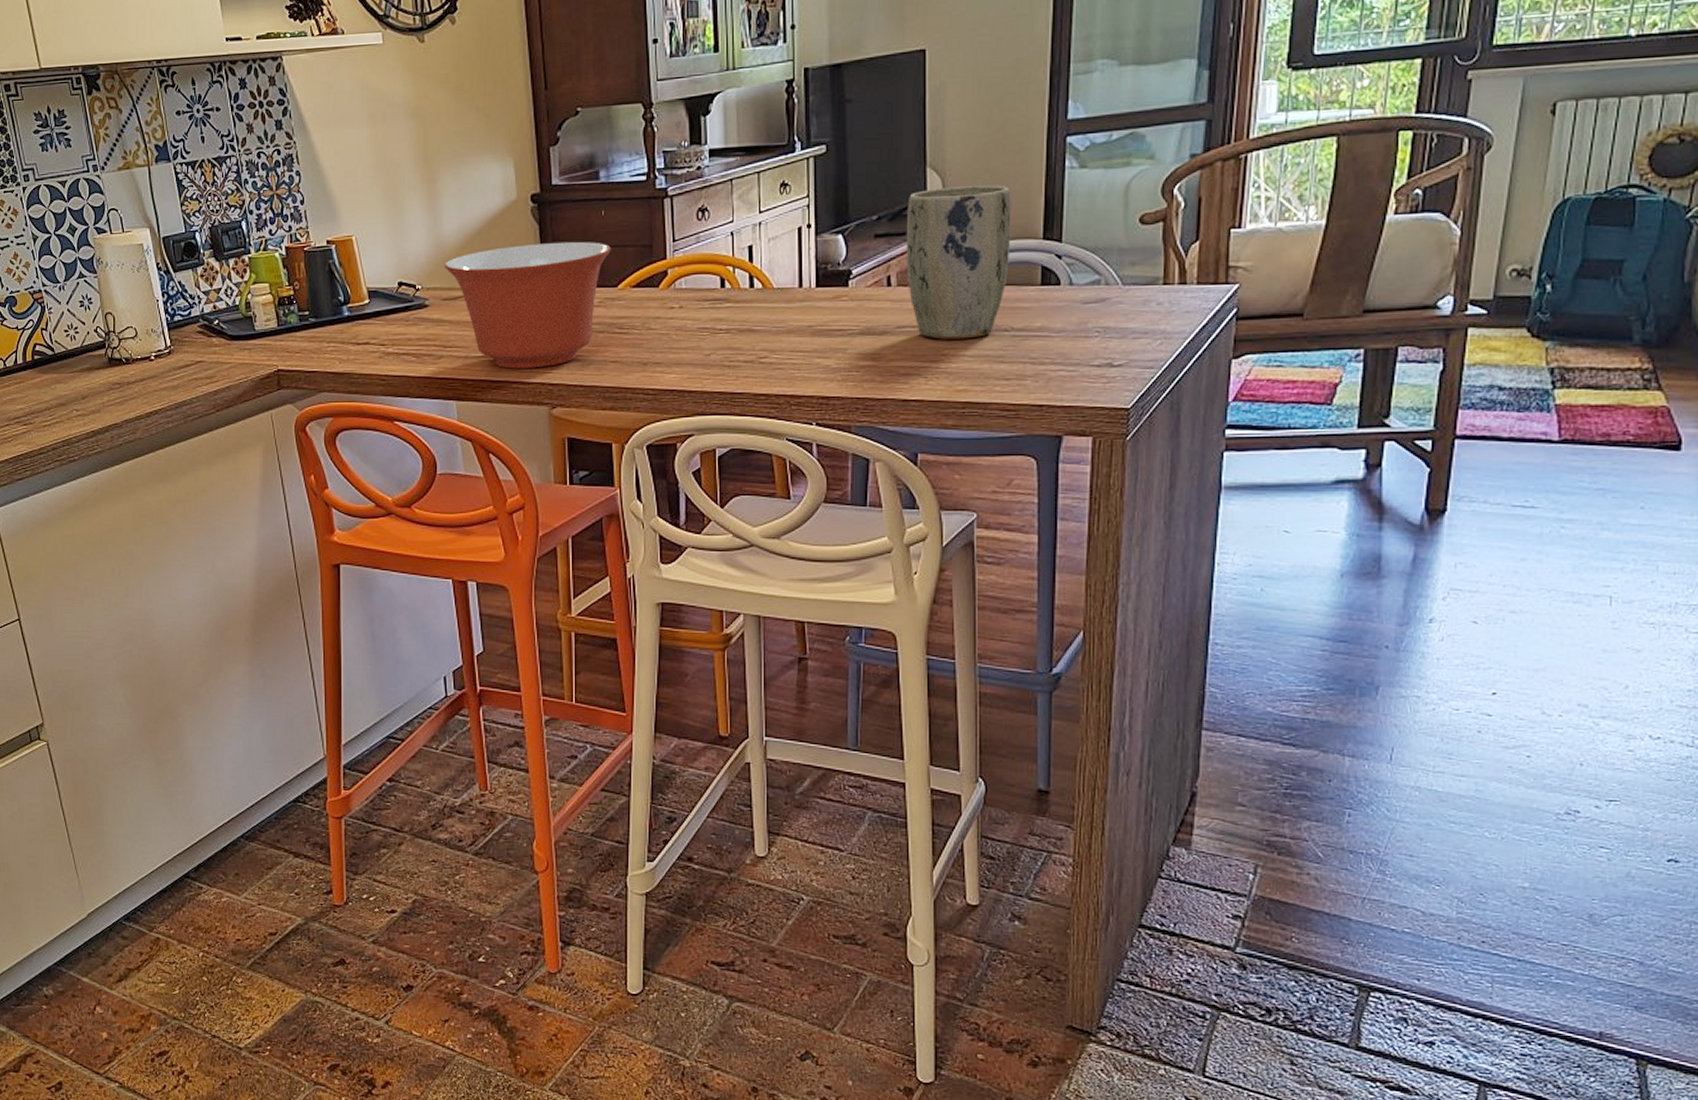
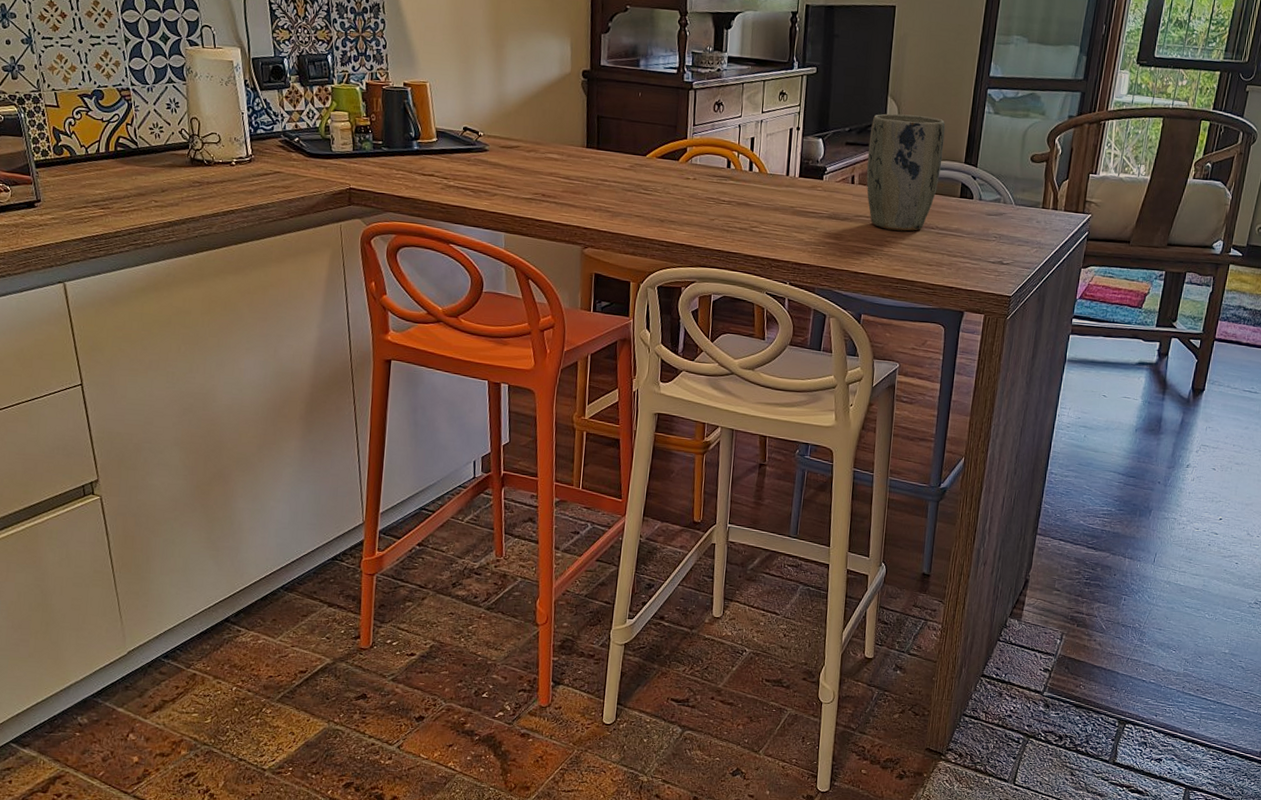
mixing bowl: present [445,241,611,369] -> none [505,110,644,214]

